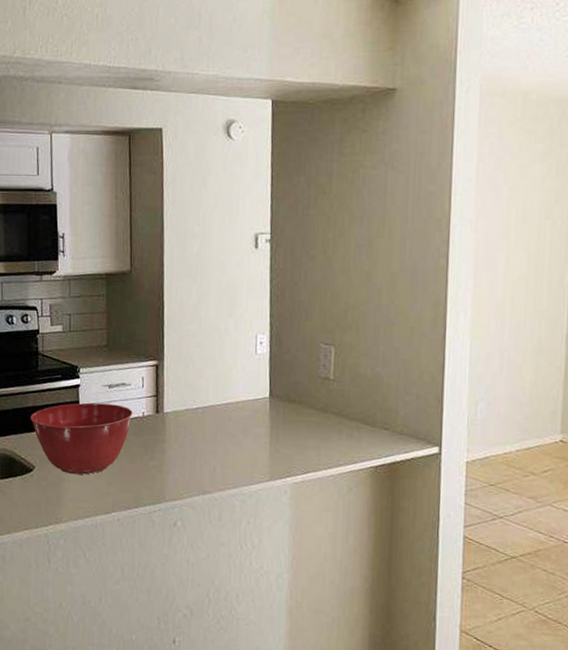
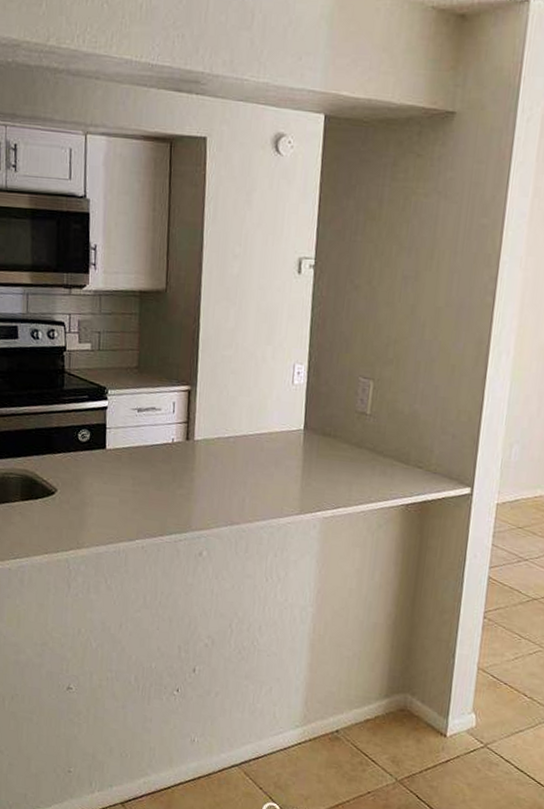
mixing bowl: present [30,402,133,475] -> none [54,425,162,500]

